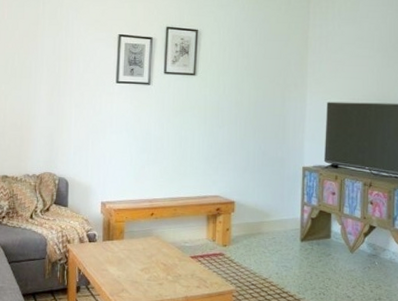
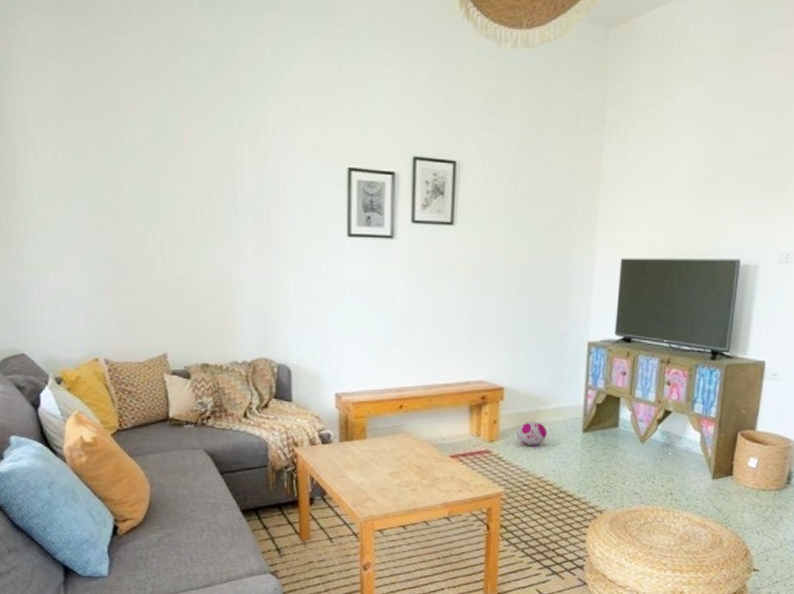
plush toy: none [245,230,271,253] -> present [516,422,548,448]

